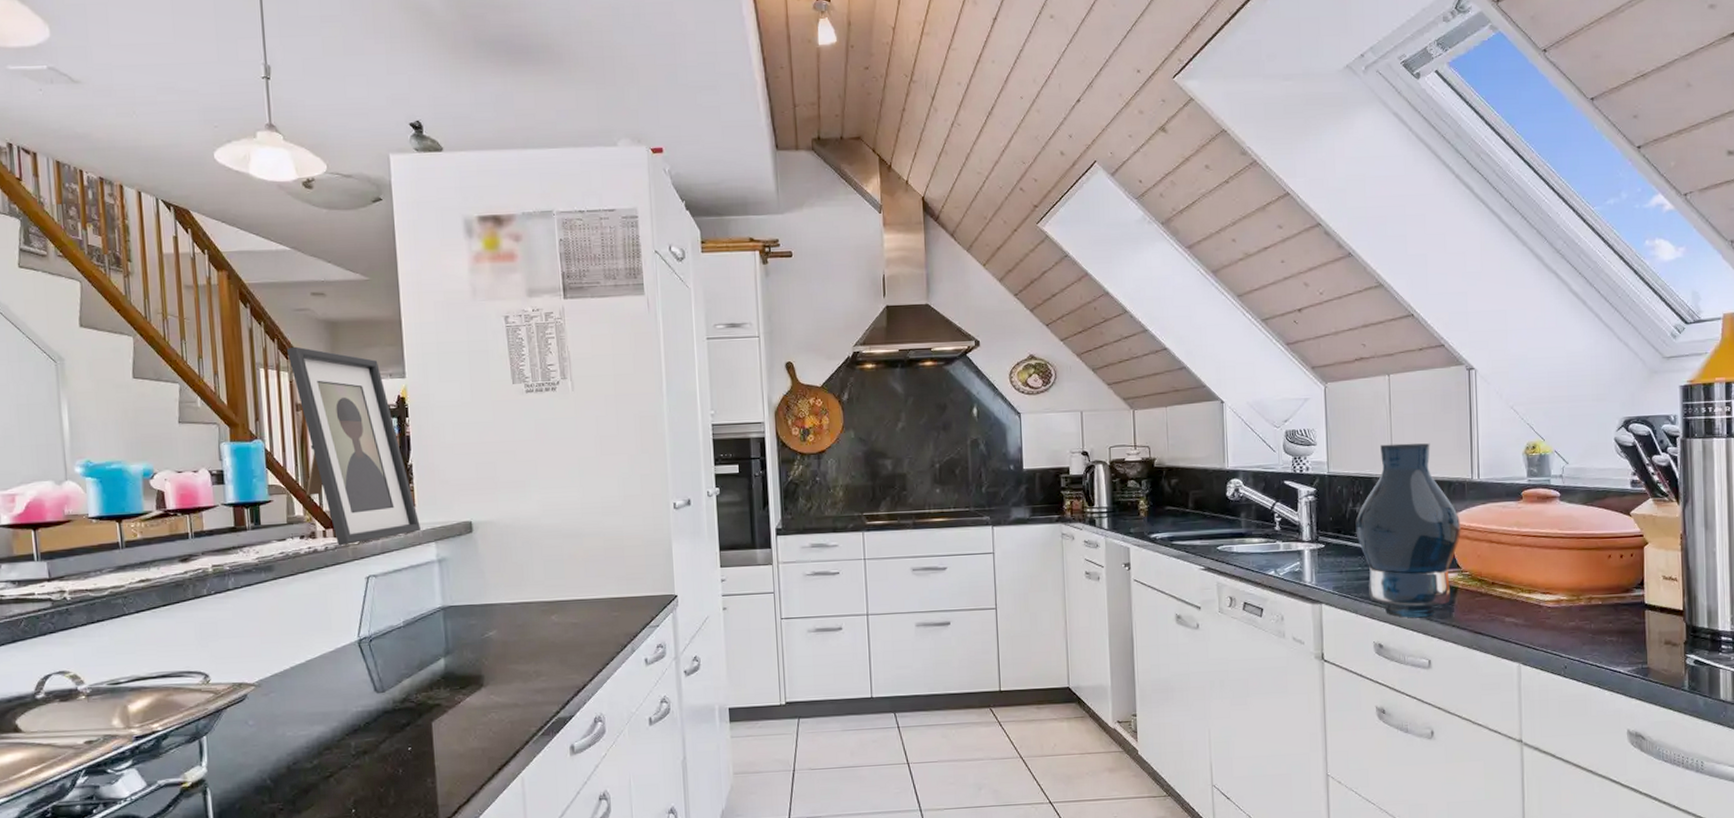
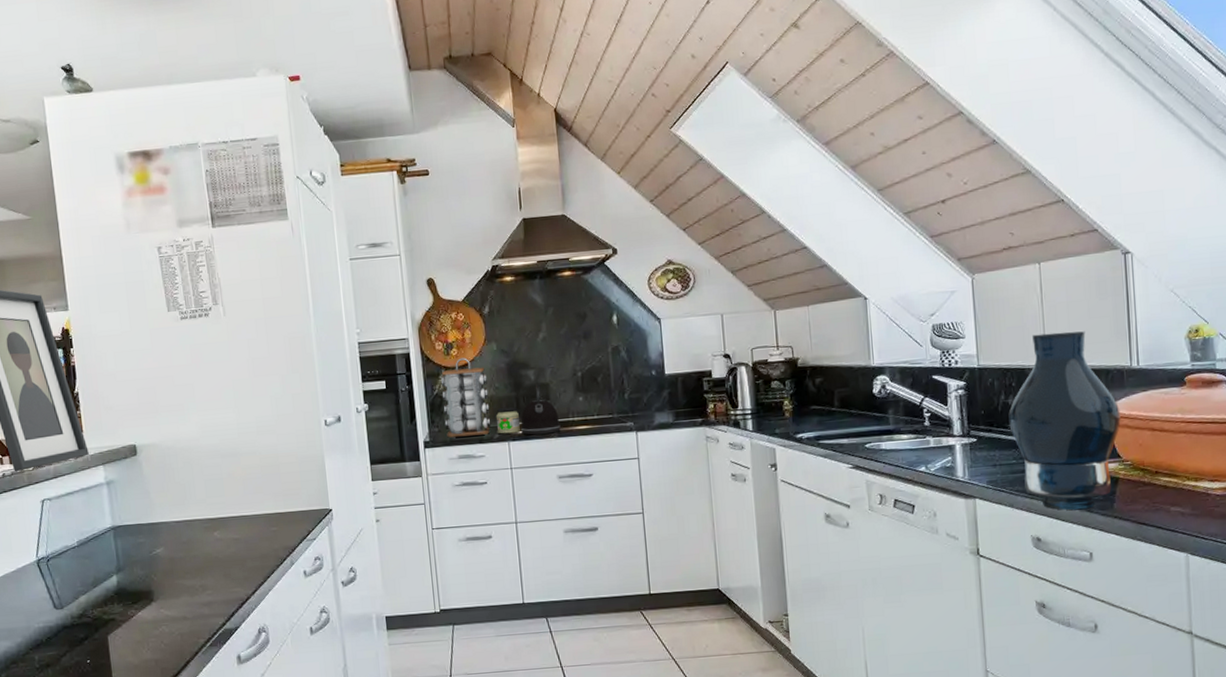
spice rack: none [796,444,846,526] -> present [441,358,492,438]
jar: none [850,497,875,524] -> present [495,407,520,434]
kettle: none [875,474,916,526] -> present [520,384,561,436]

